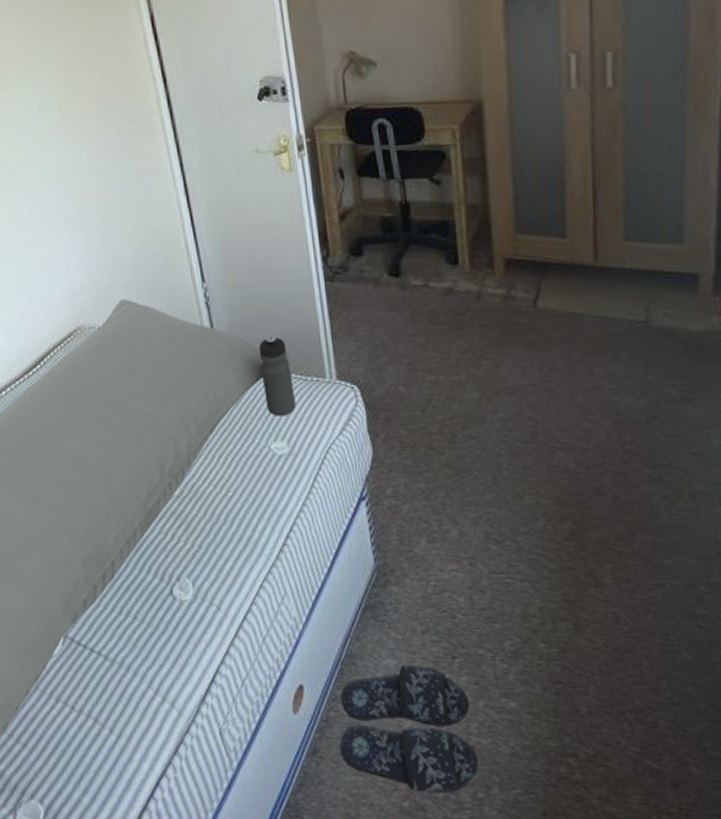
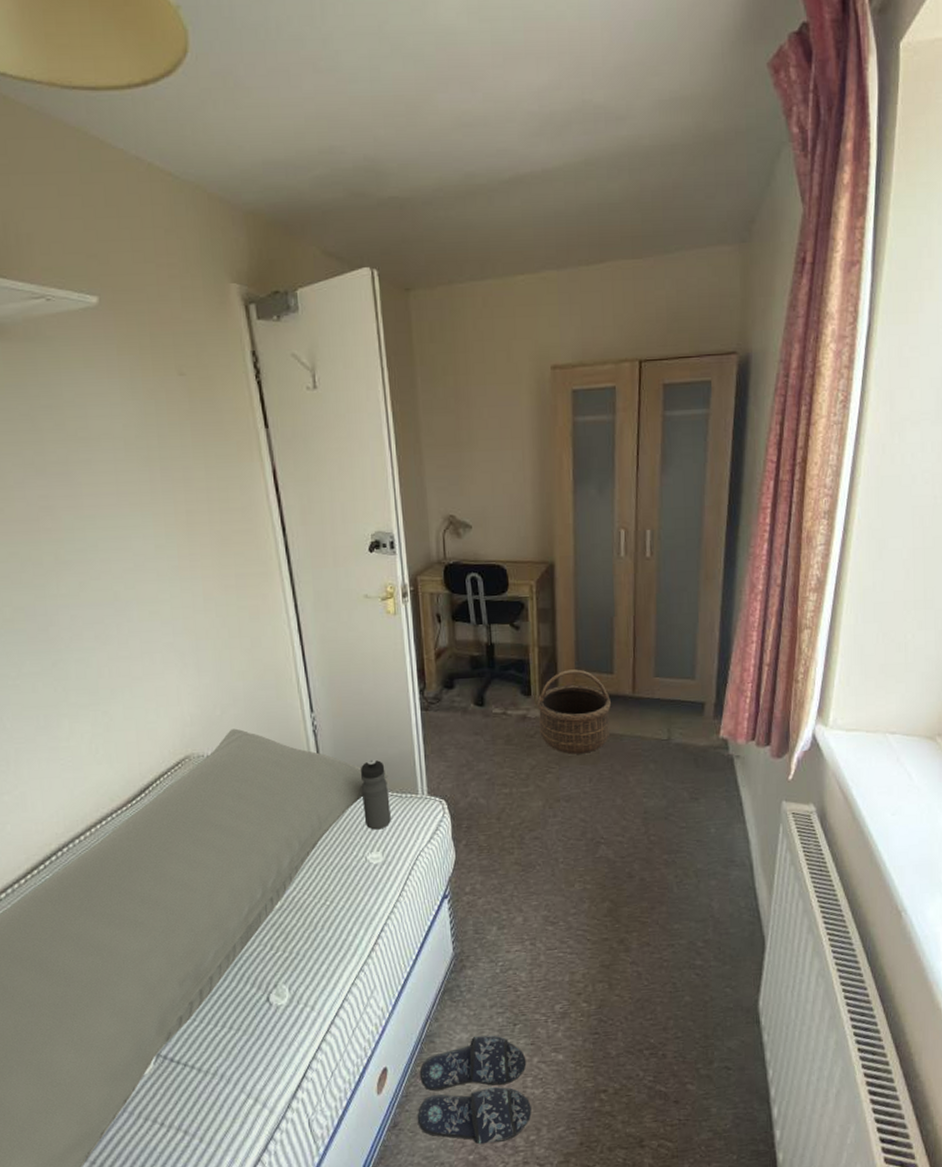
basket: none [466,232,566,337] -> present [537,669,612,754]

